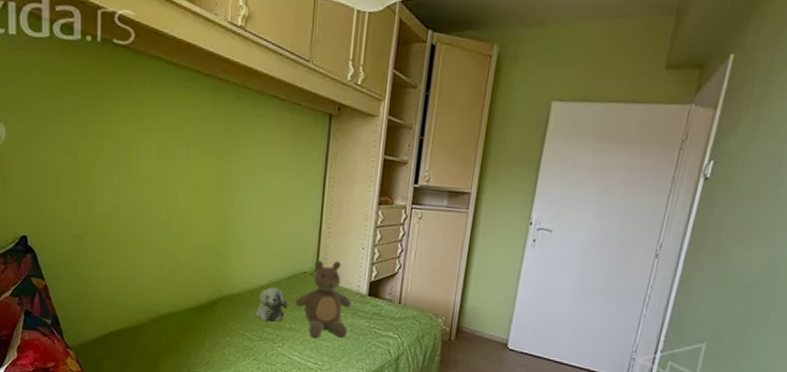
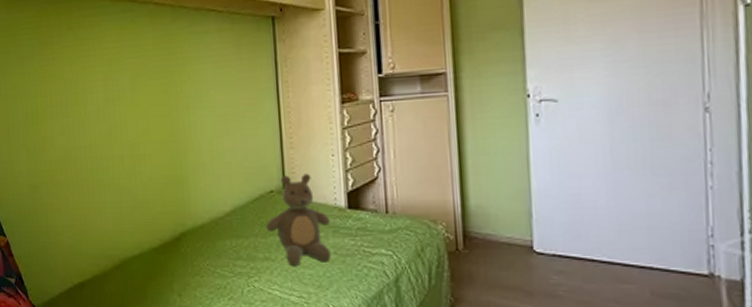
plush toy: present [254,287,288,322] -> none [222,213,259,254]

